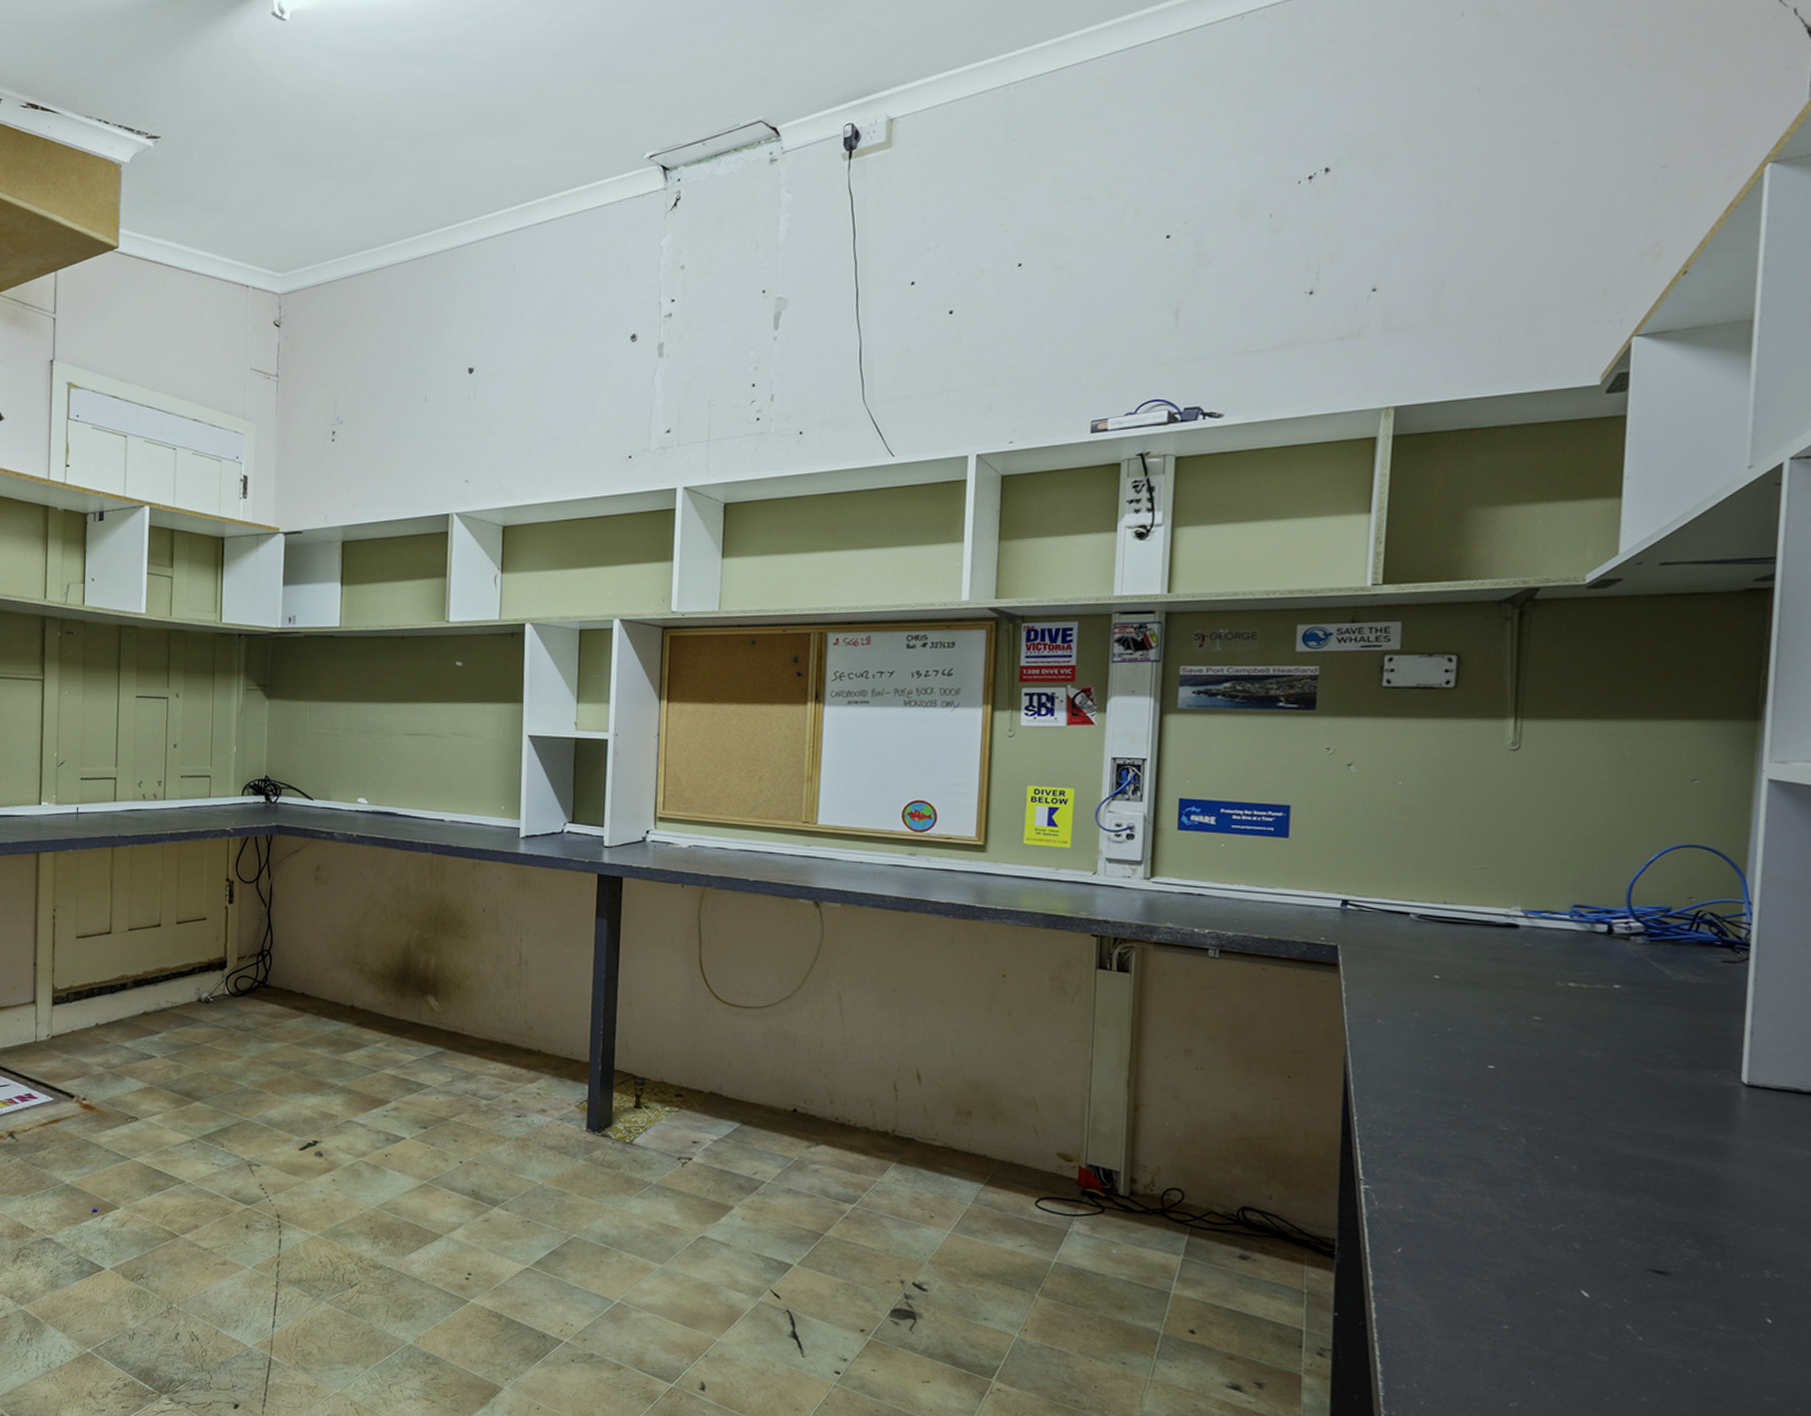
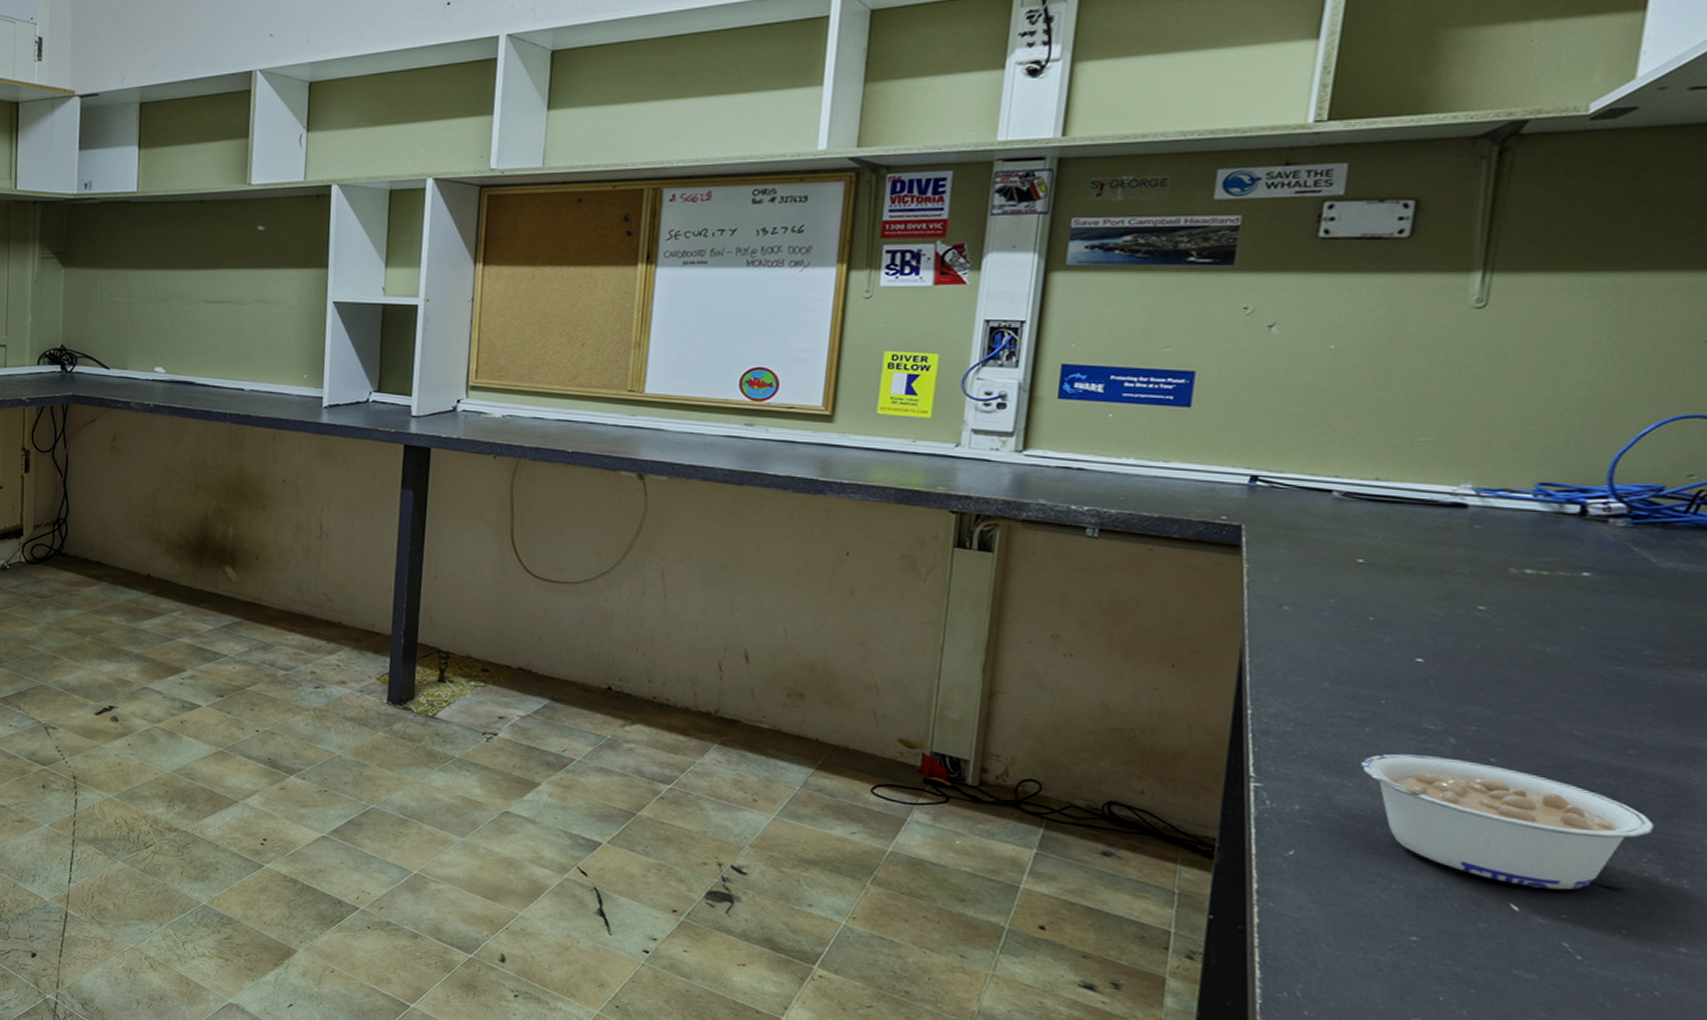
legume: none [1451,1154,1690,1276] -> present [1361,754,1655,890]

